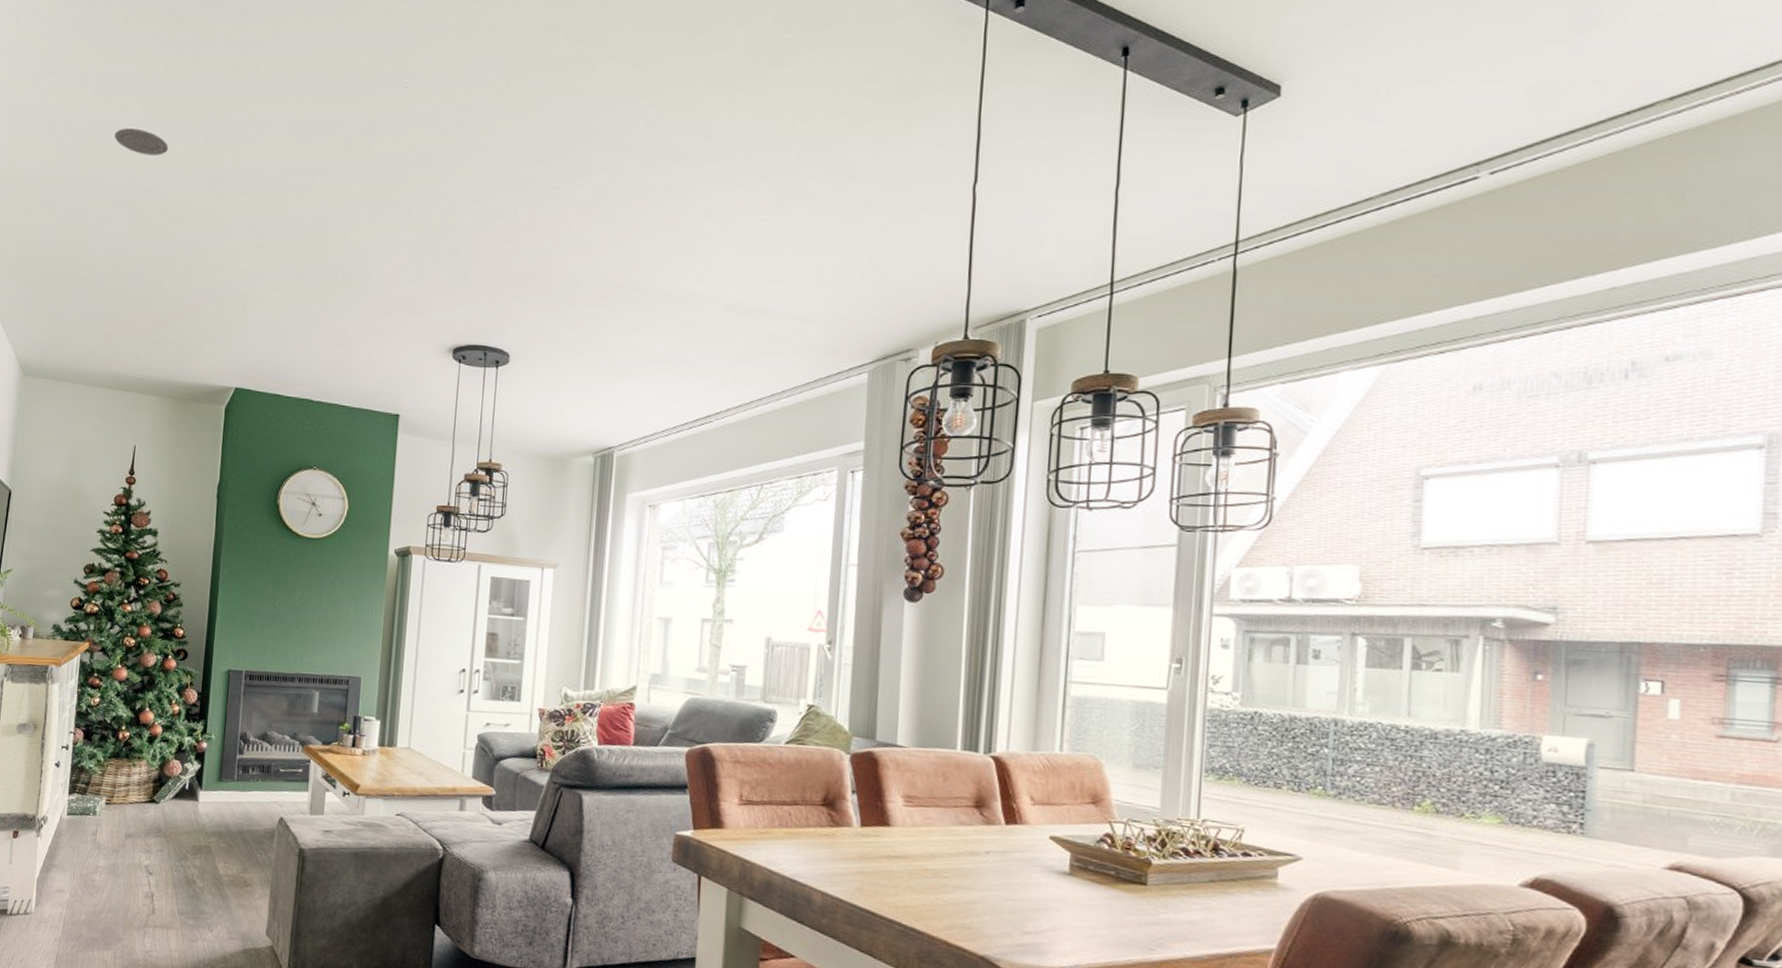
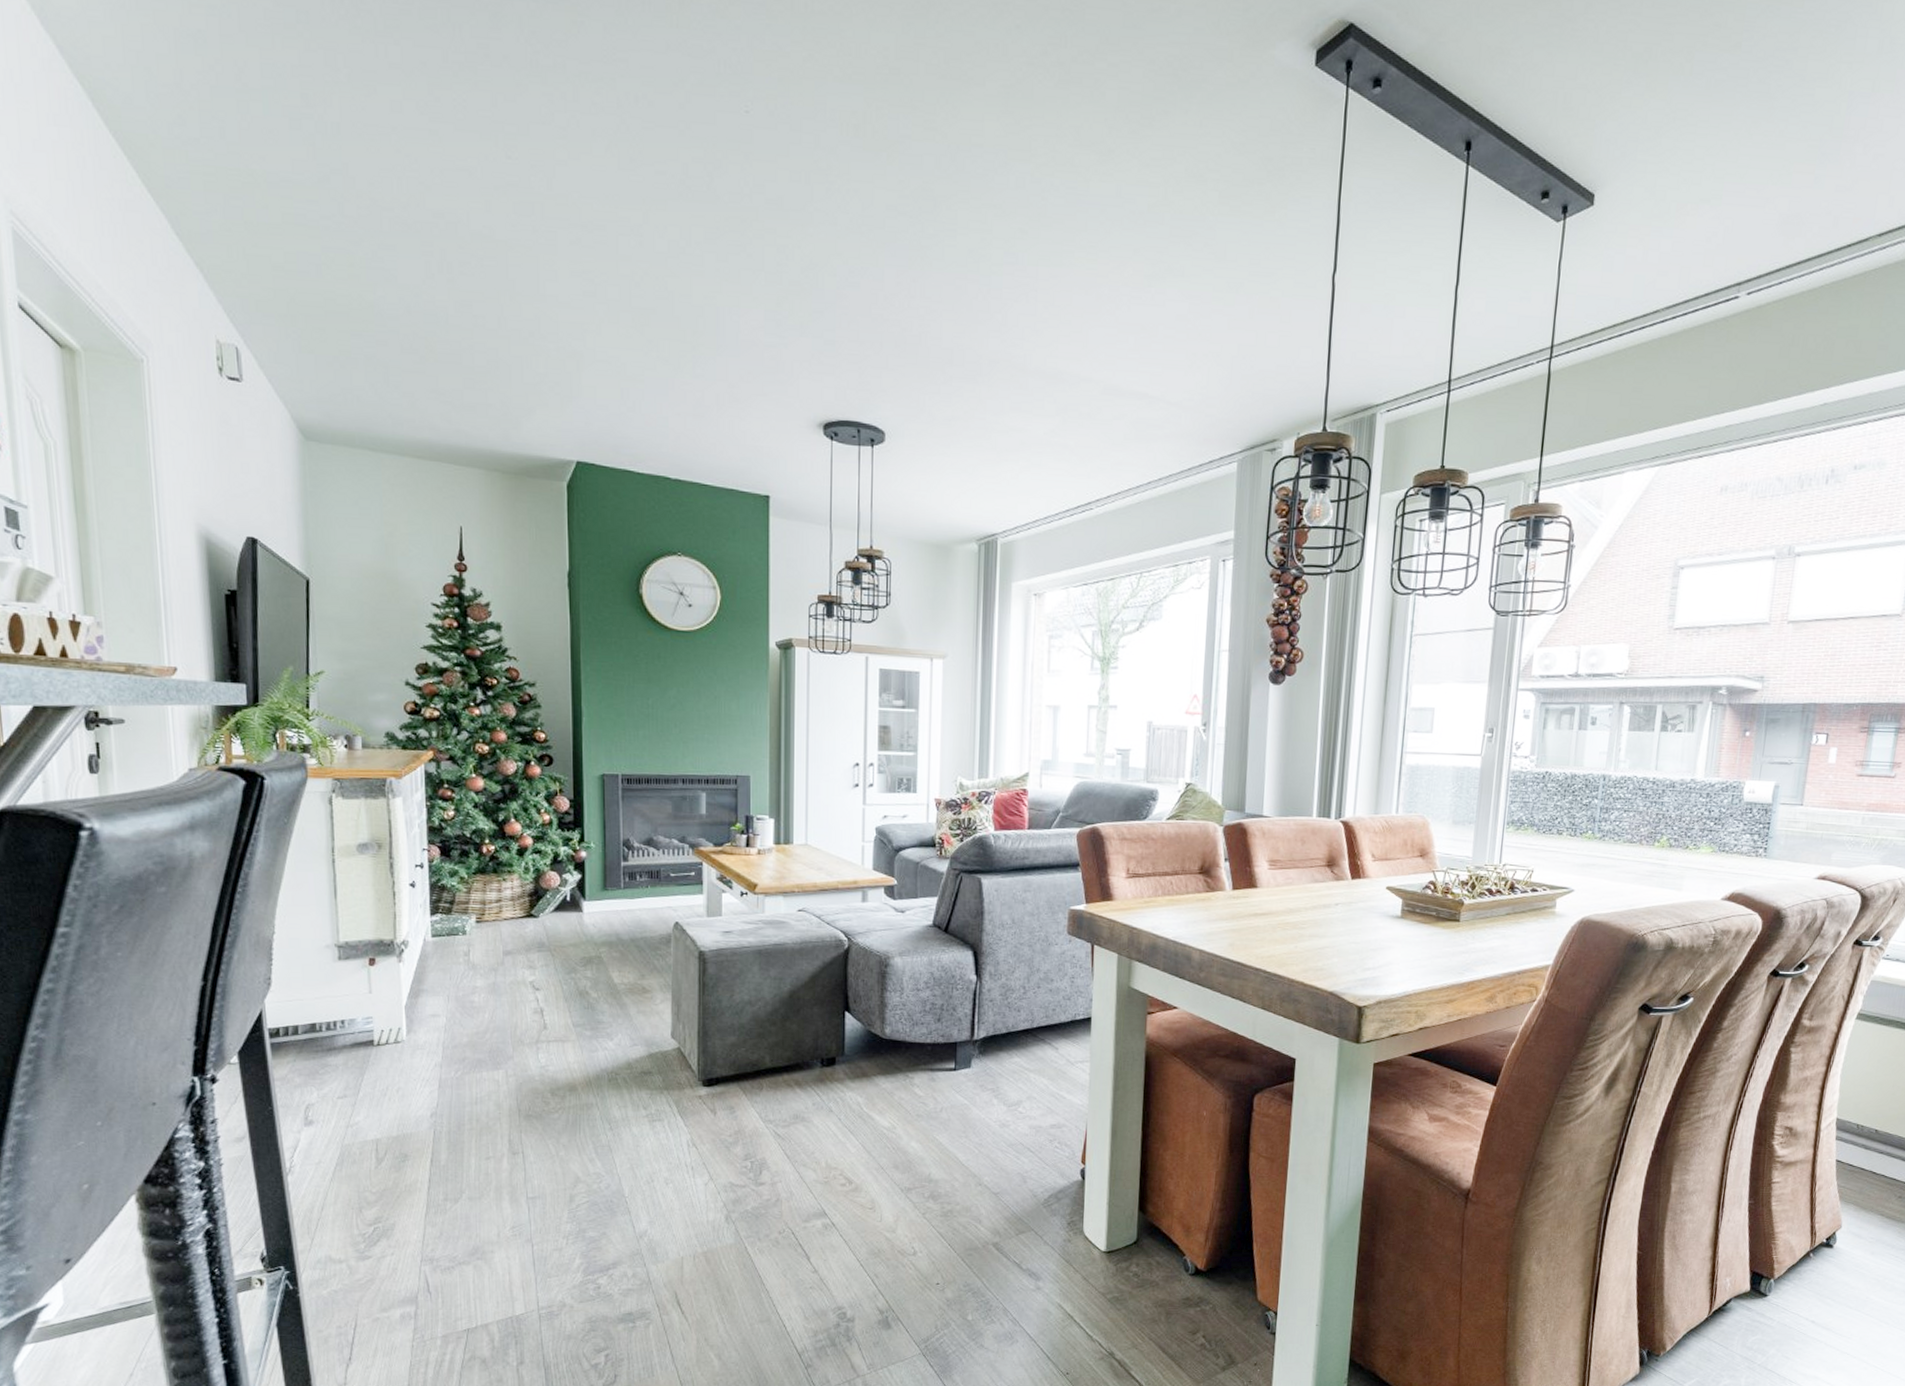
recessed light: present [114,128,169,155] -> none [385,131,460,171]

